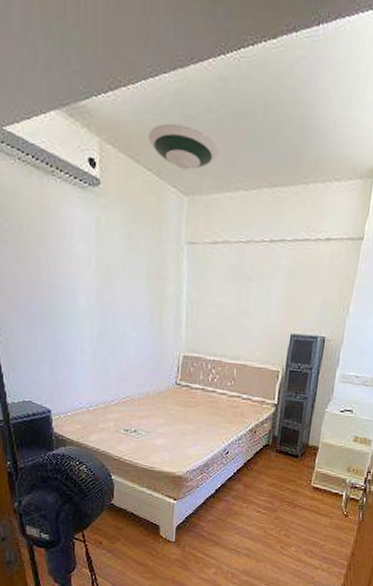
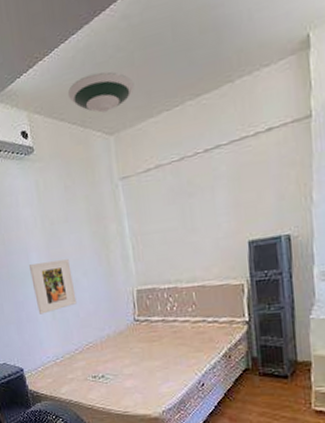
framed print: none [75,305,121,359] -> present [29,259,77,314]

